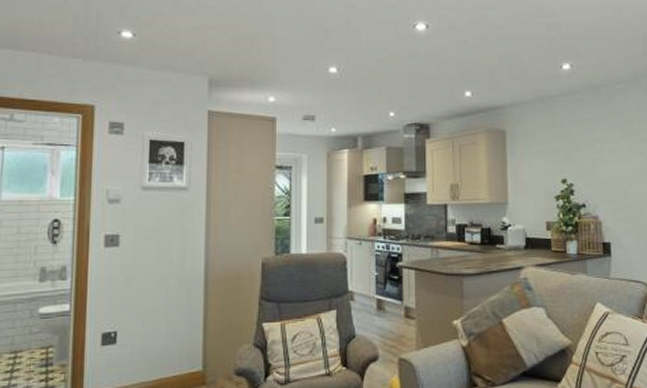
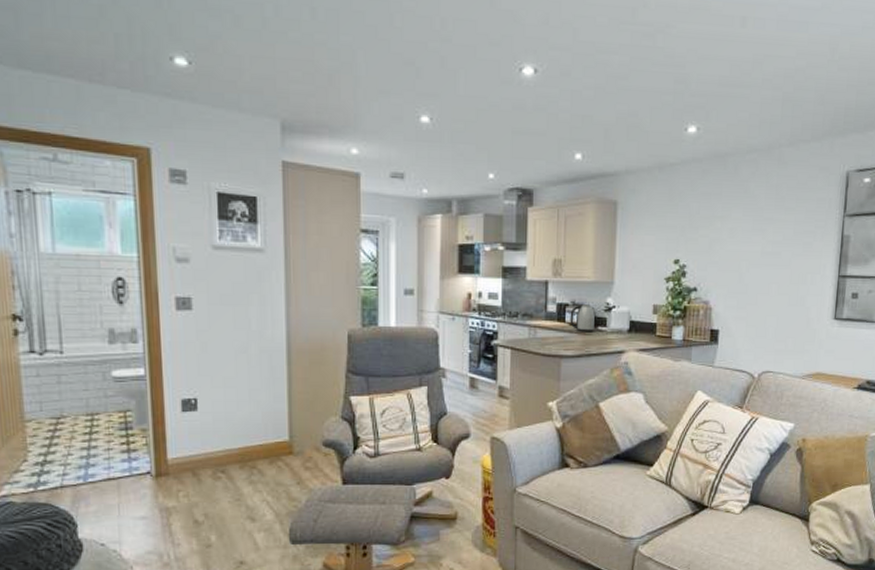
kettle: none [469,223,493,251] -> present [570,303,595,333]

